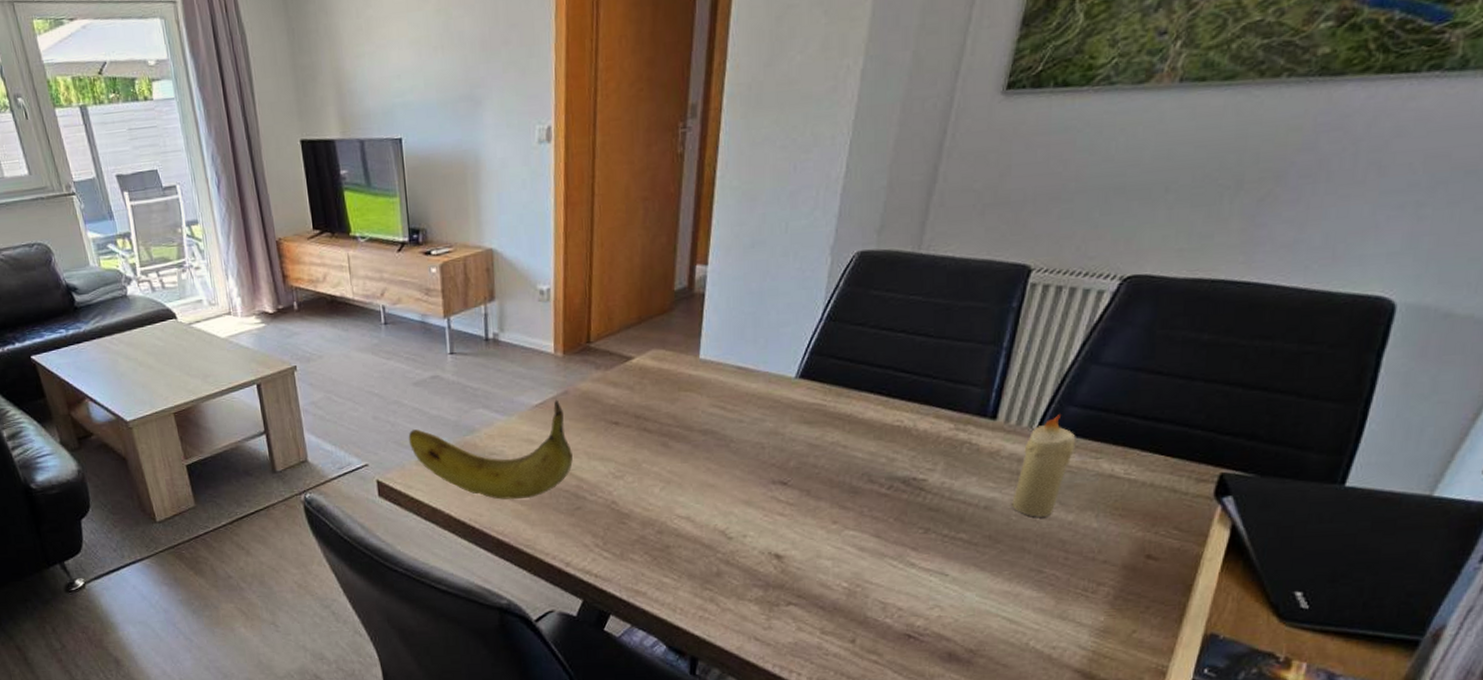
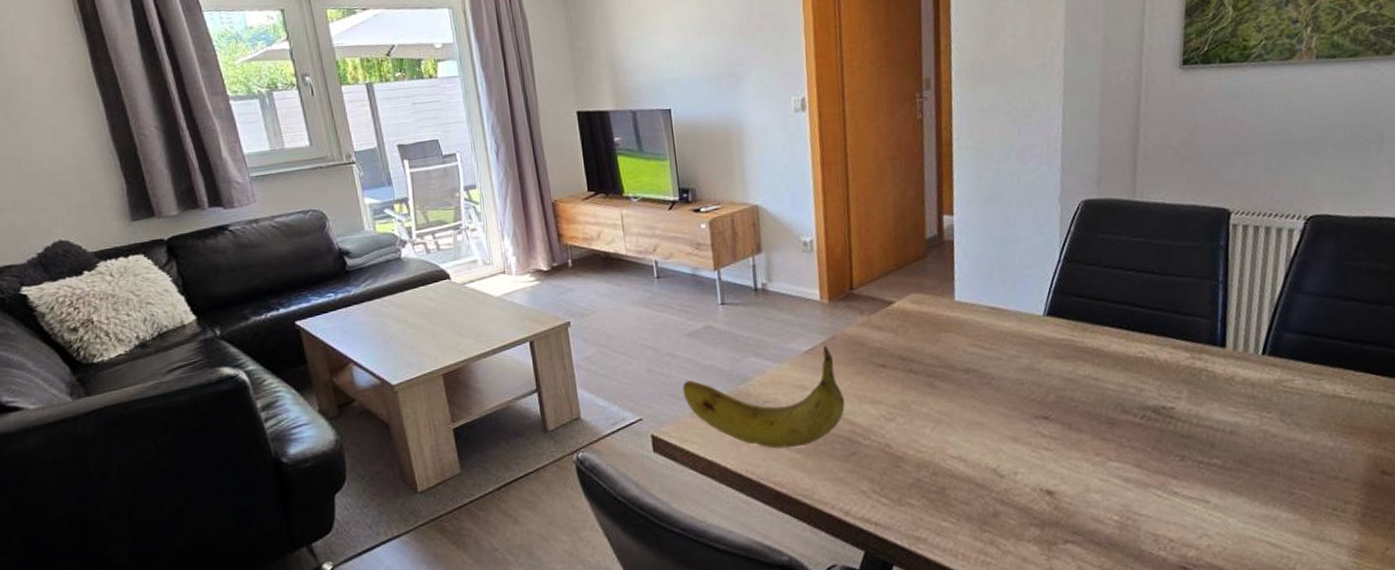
candle: present [1012,414,1076,517] -> none [1253,340,1298,439]

